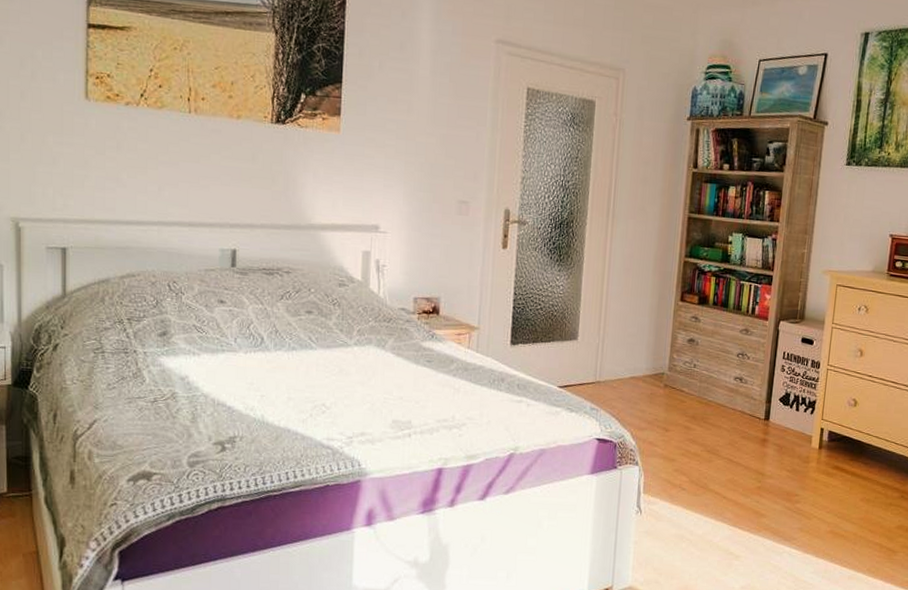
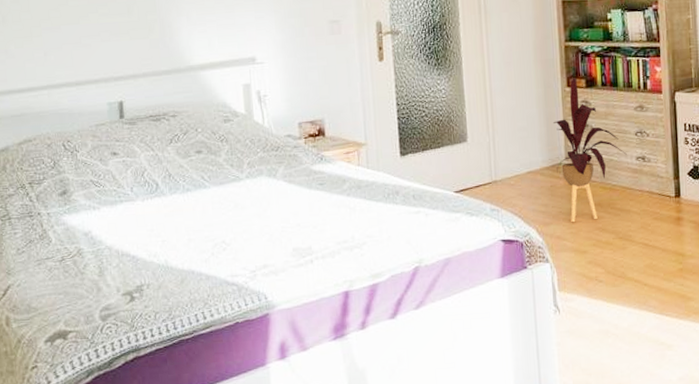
house plant: none [658,293,726,431] -> present [552,78,627,223]

